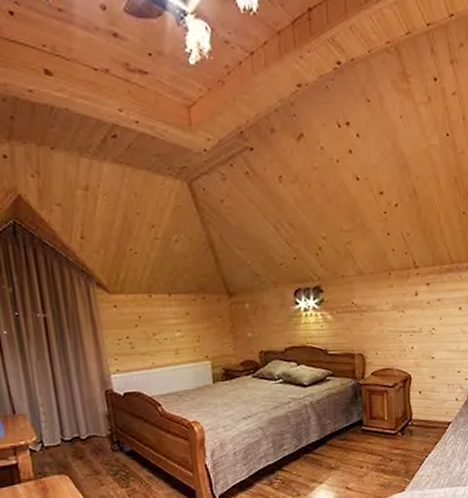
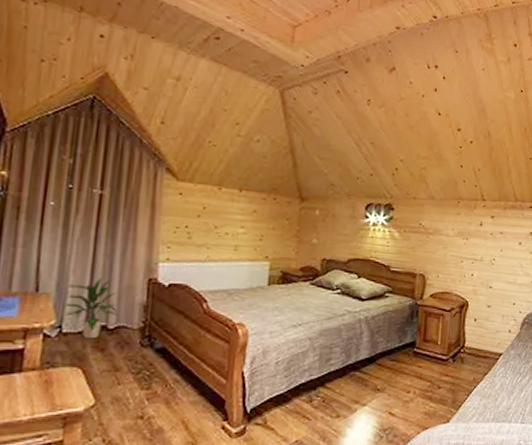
indoor plant: none [38,394,87,450] -> present [62,277,118,339]

